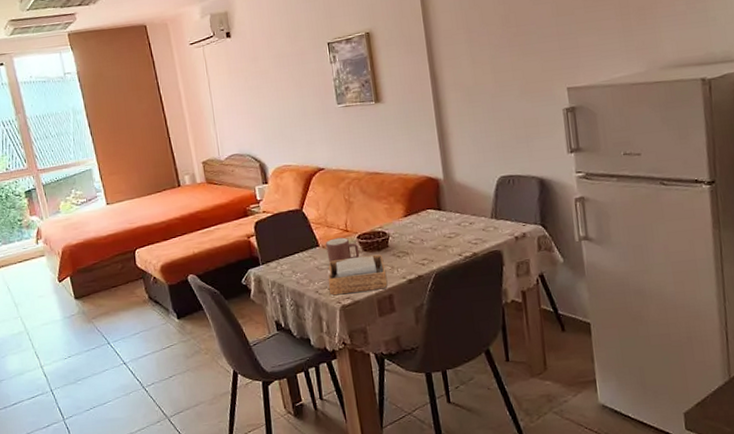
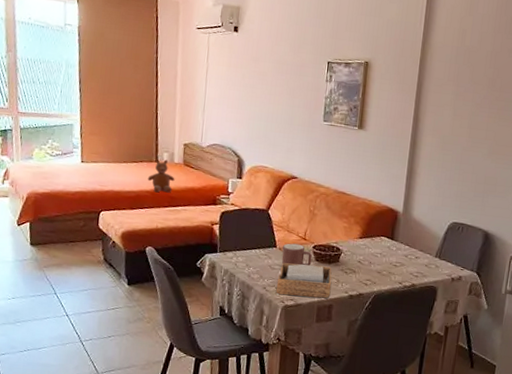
teddy bear: none [174,182,201,218] -> present [147,159,175,193]

